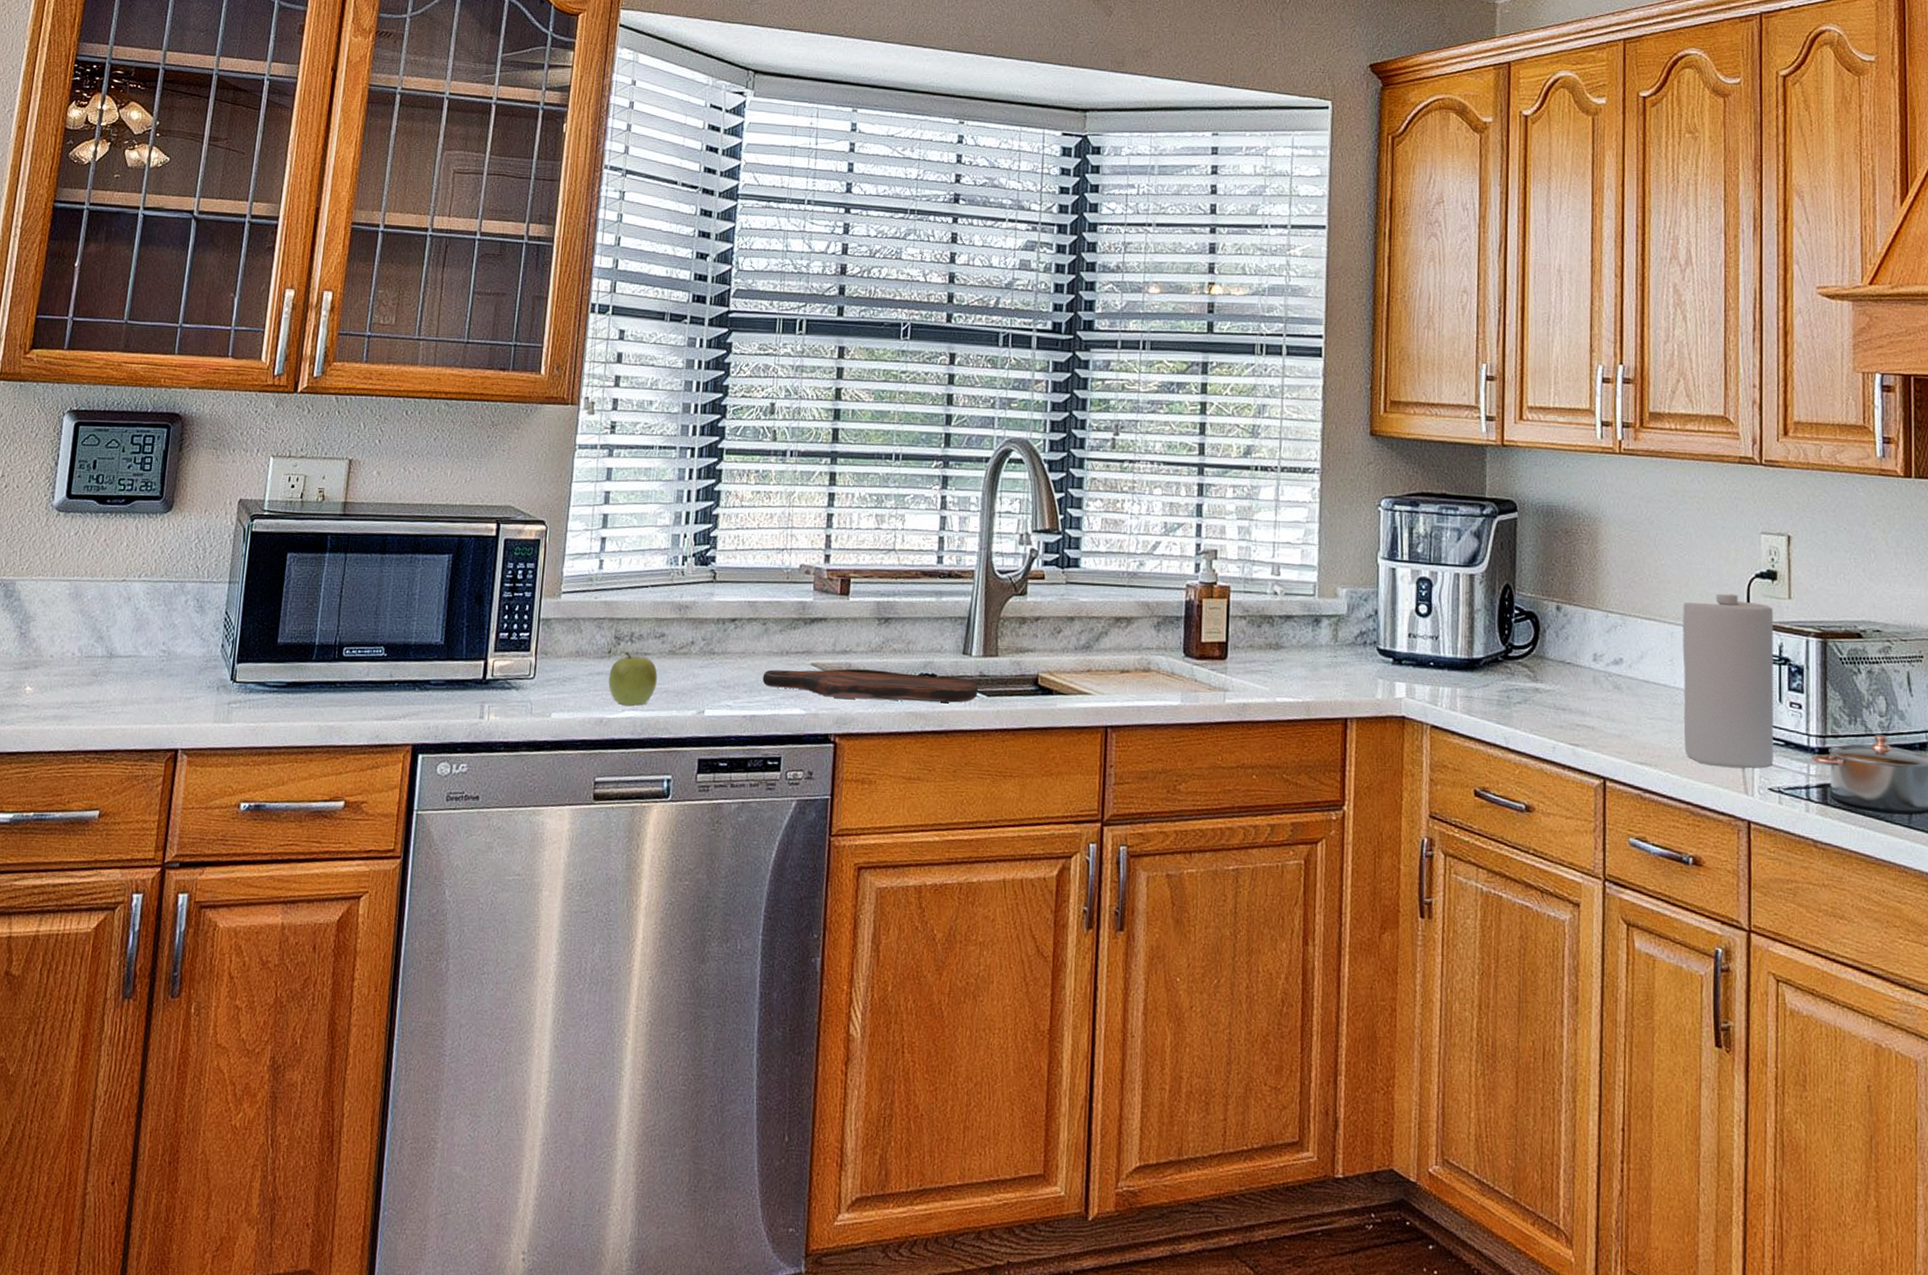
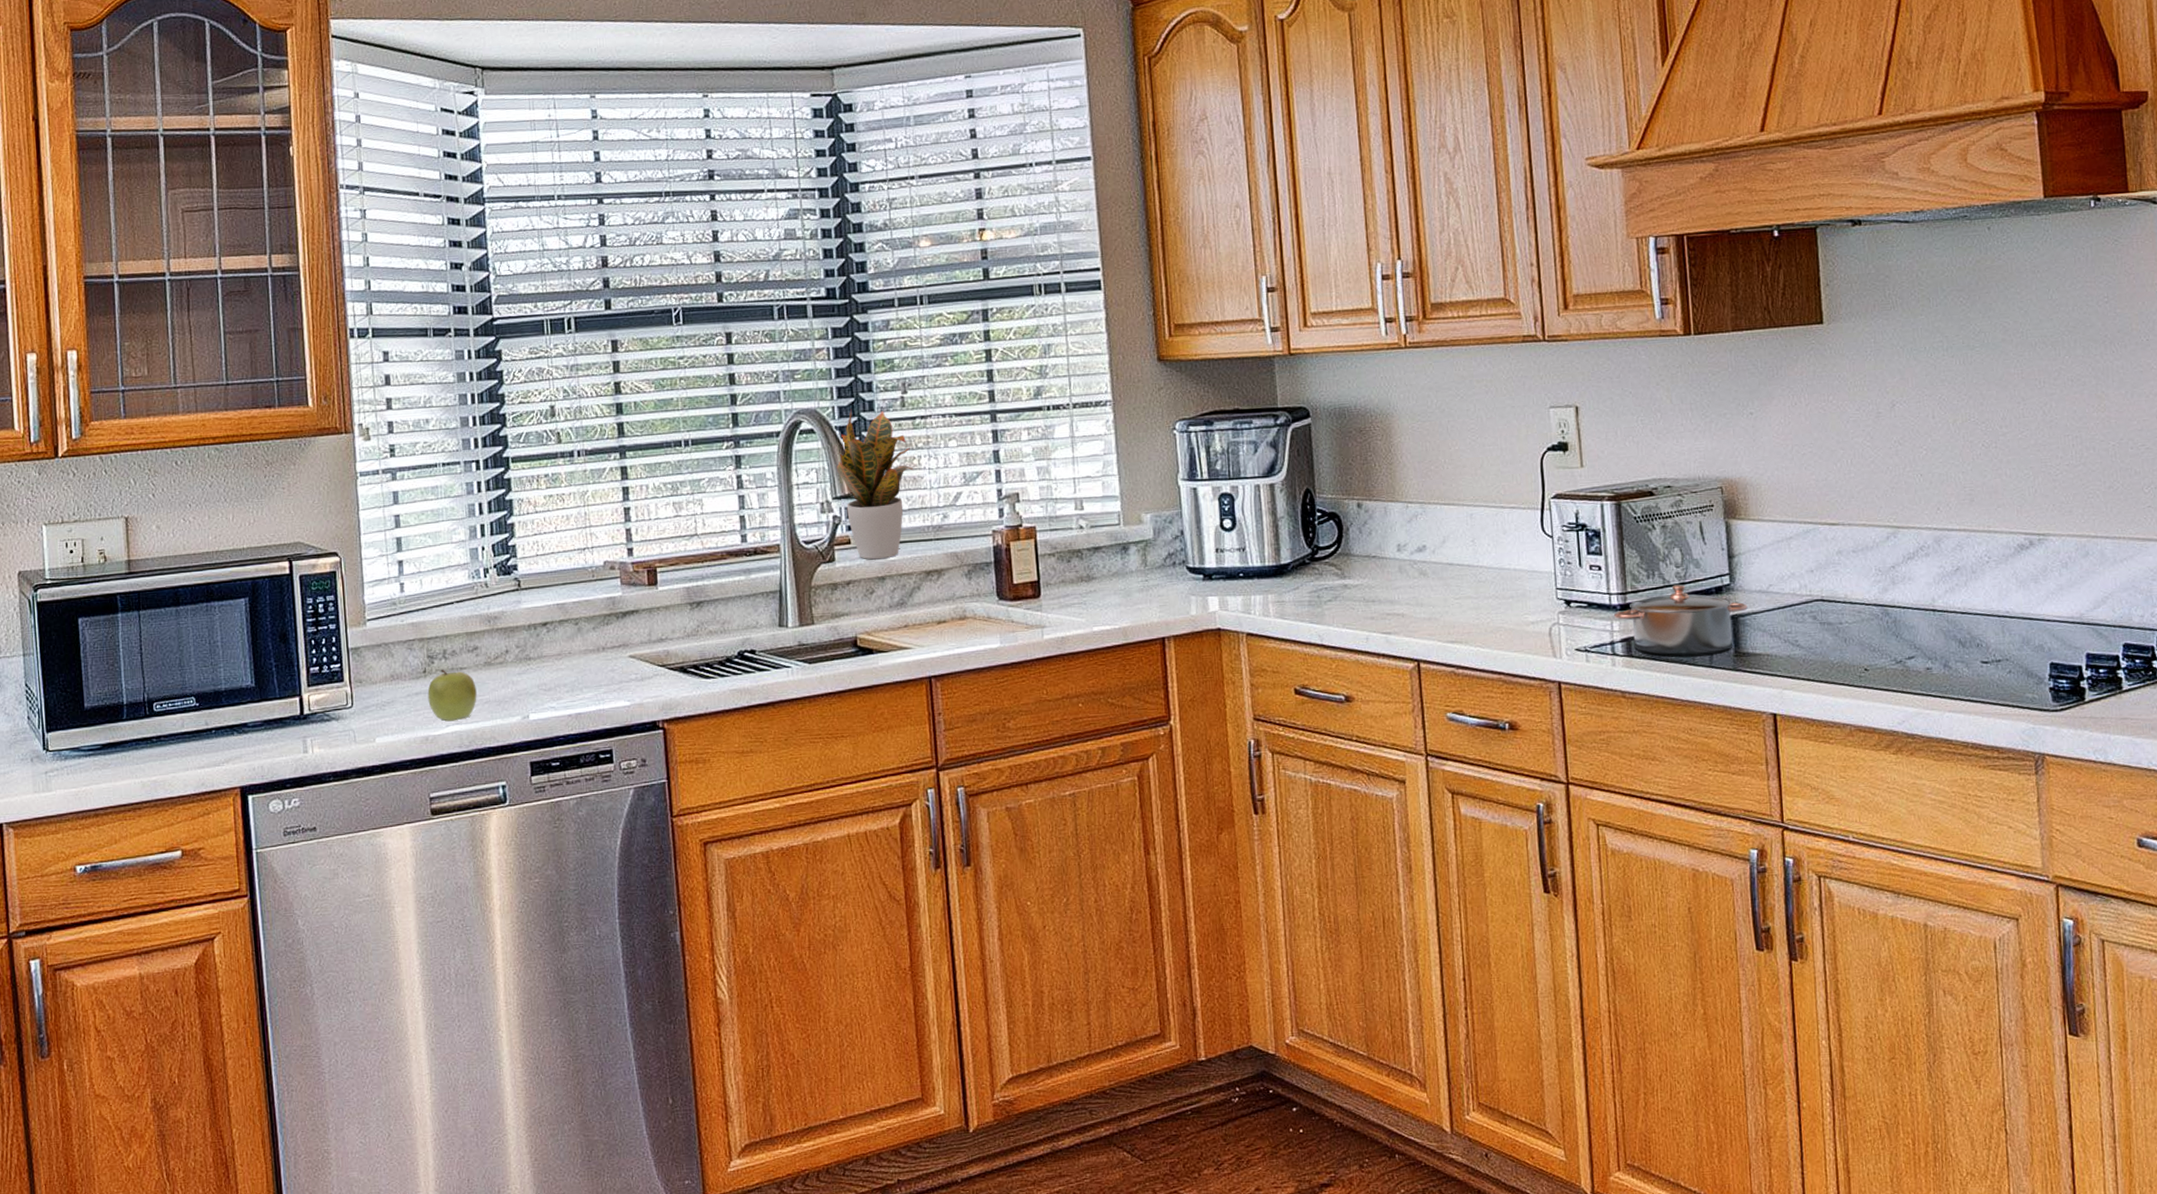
cutting board: present [762,668,978,703] -> none [582,650,799,686]
potted plant: none [1040,445,1116,599] -> present [836,410,914,560]
paper towel holder: present [1683,593,1773,769] -> none [1479,469,1578,636]

